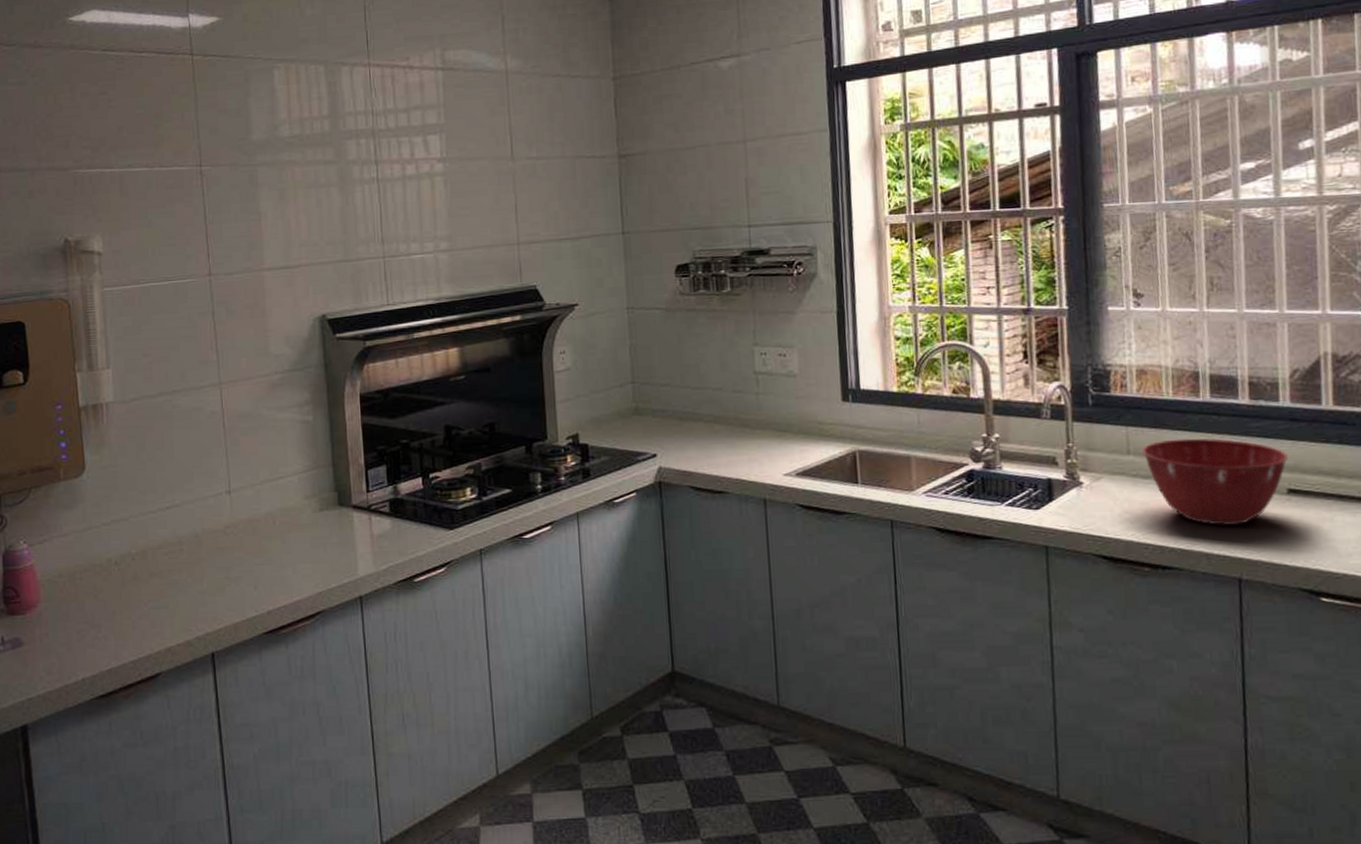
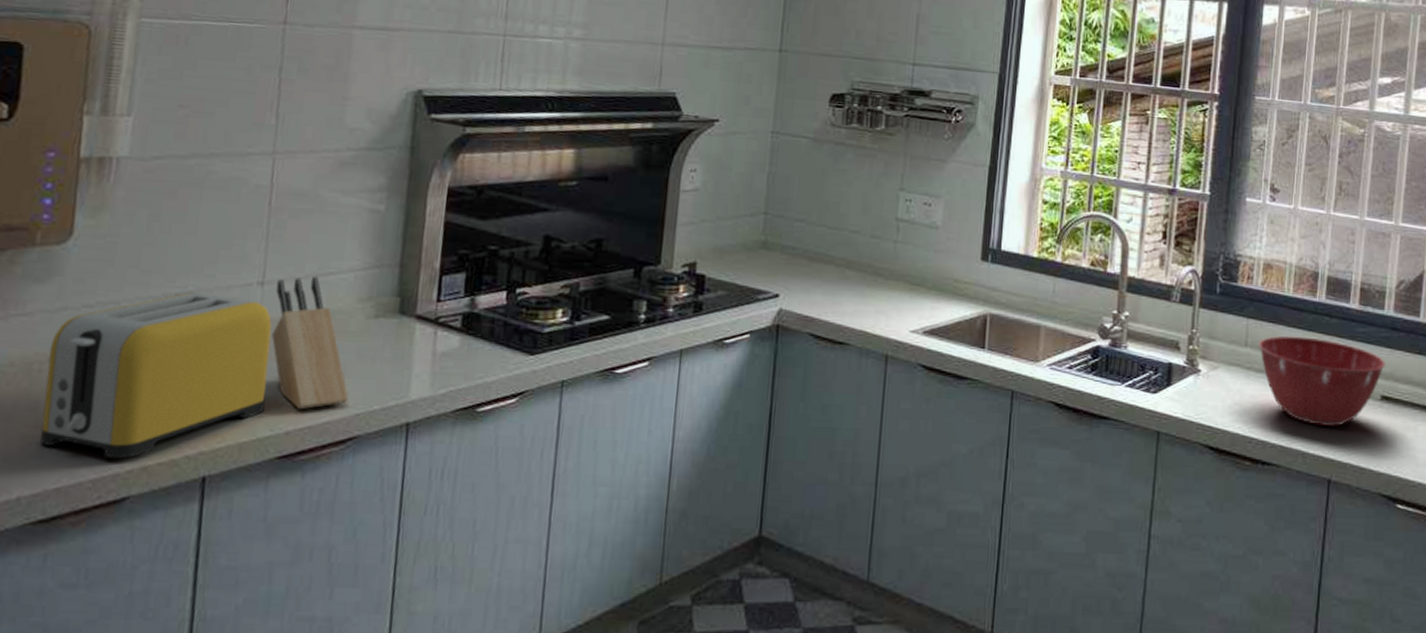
toaster: none [84,504,248,644] -> present [40,292,272,460]
knife block: none [240,481,311,593] -> present [271,275,349,410]

